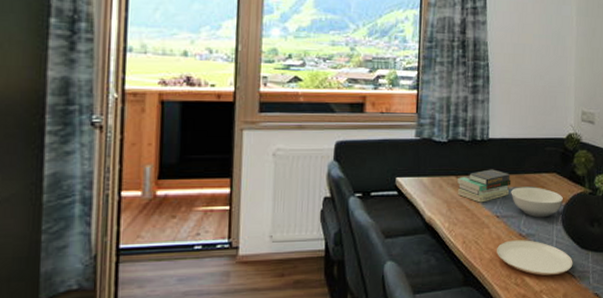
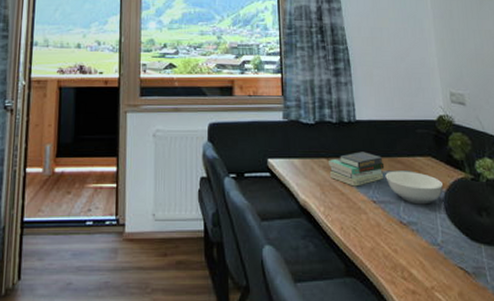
plate: present [497,240,573,276] -> none [377,228,465,271]

